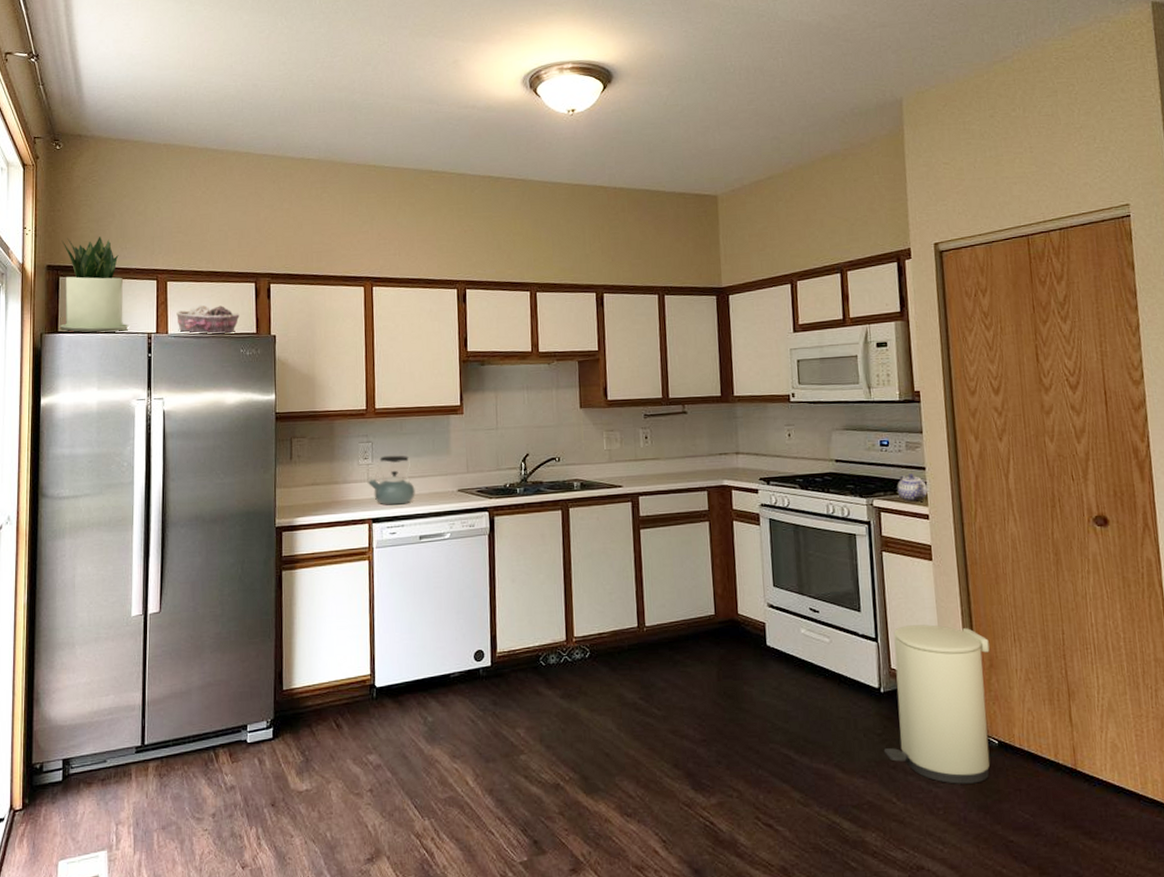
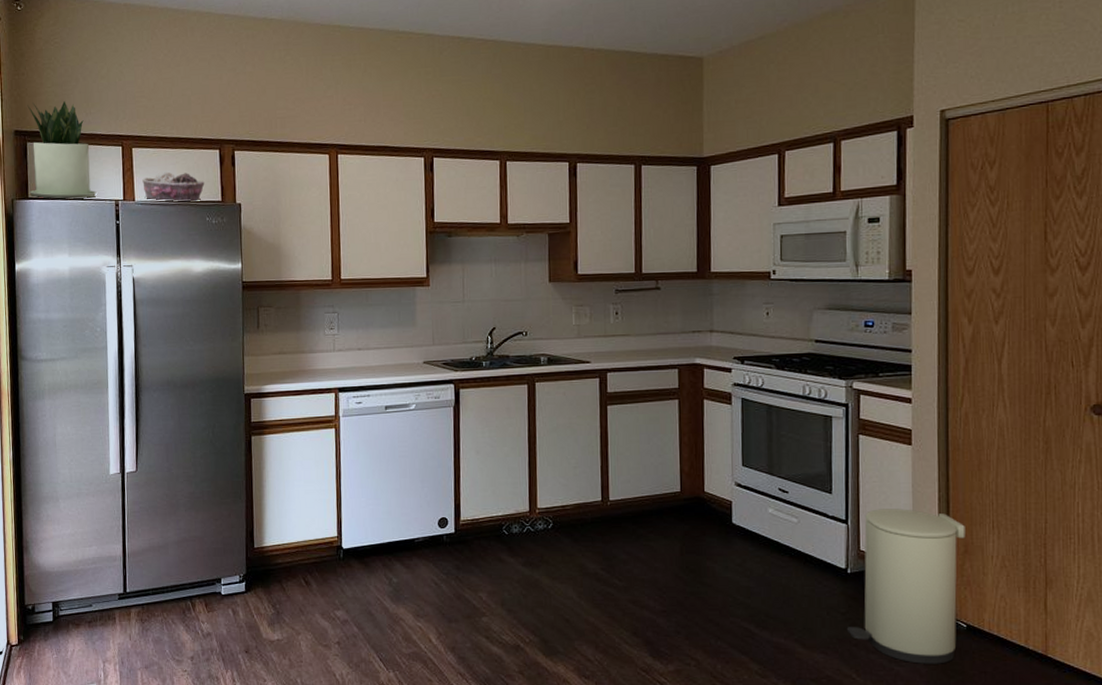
kettle: present [366,455,415,505] -> none [332,326,381,375]
teapot: present [897,473,928,503] -> none [879,356,912,386]

